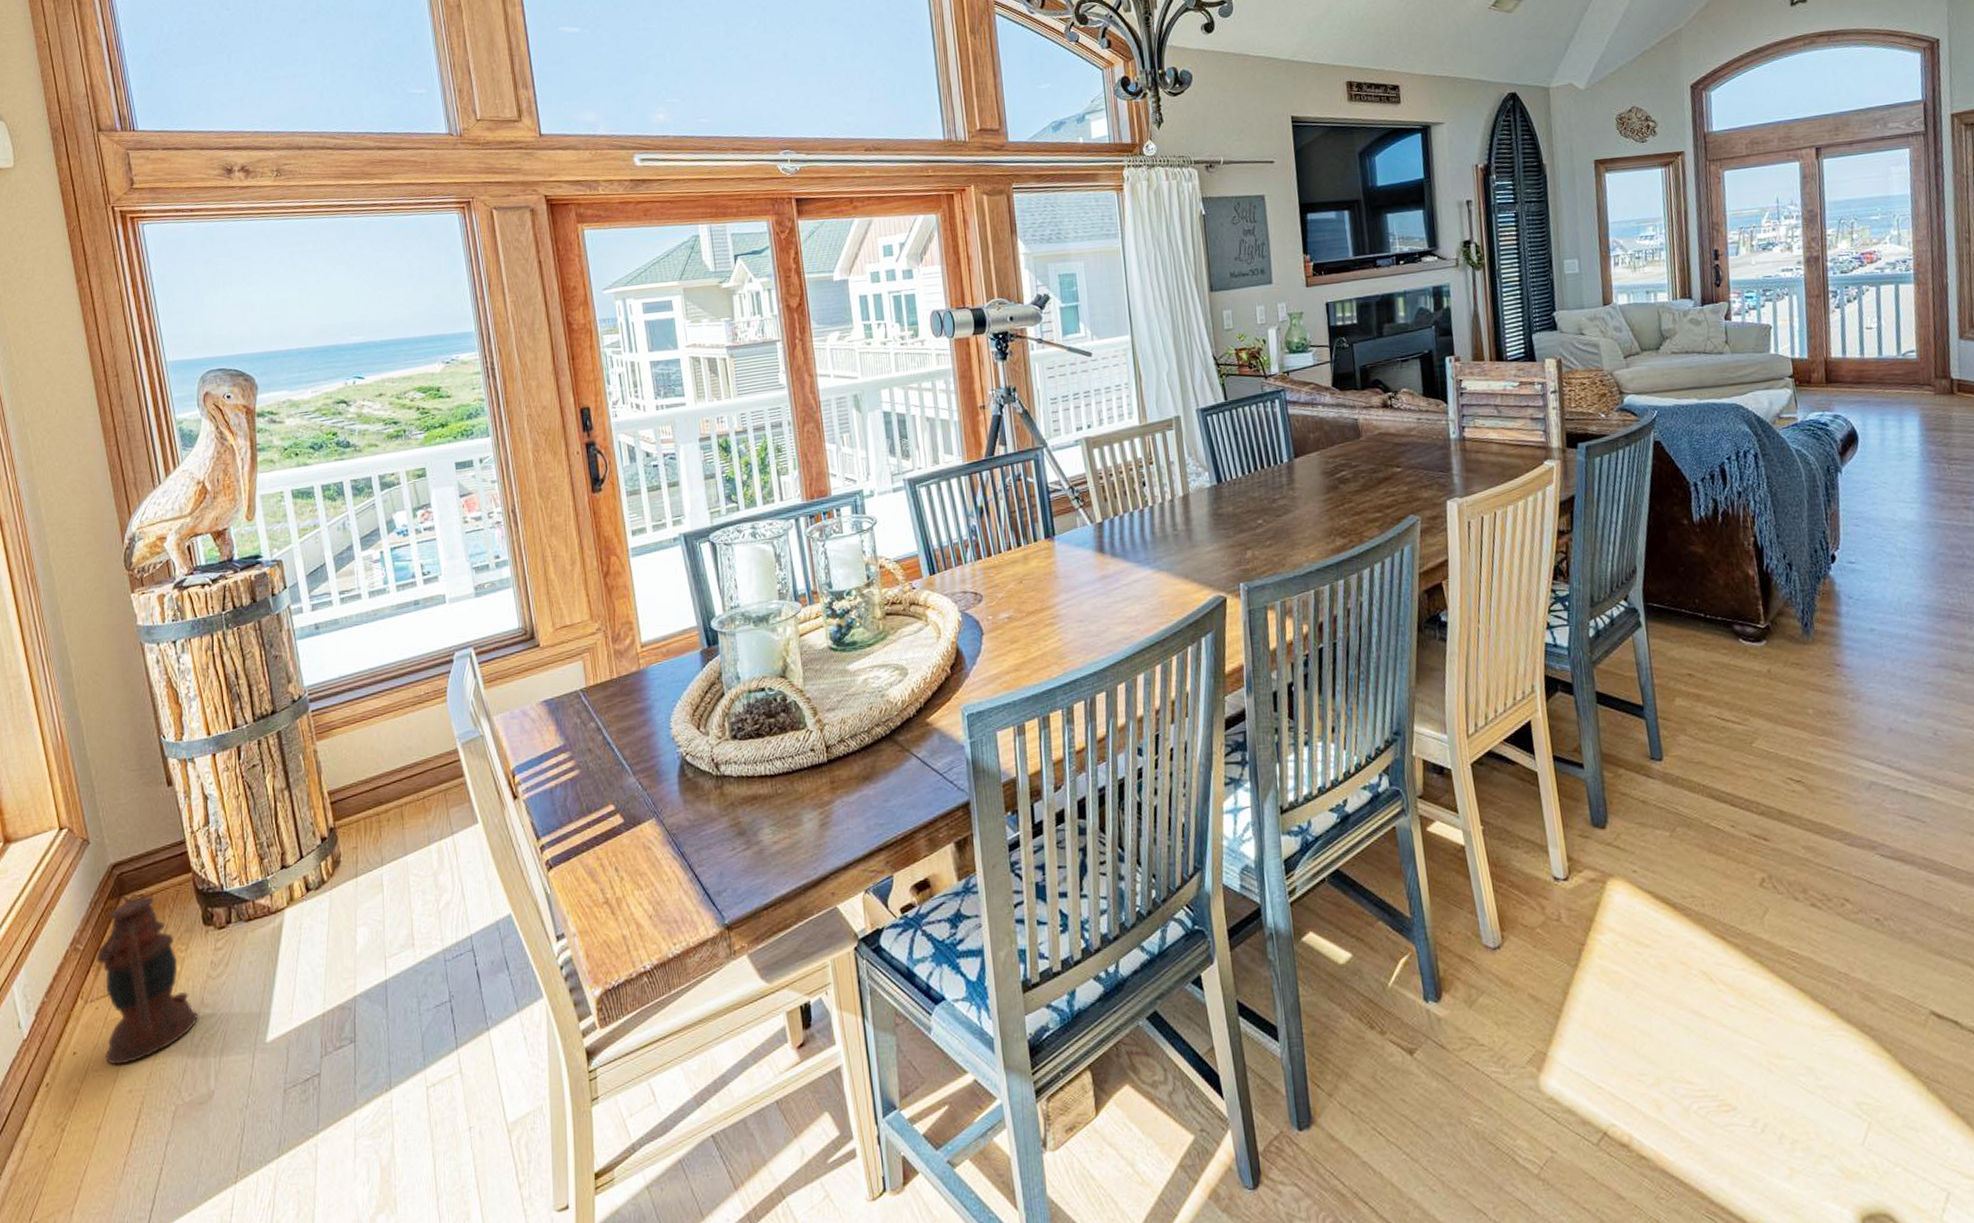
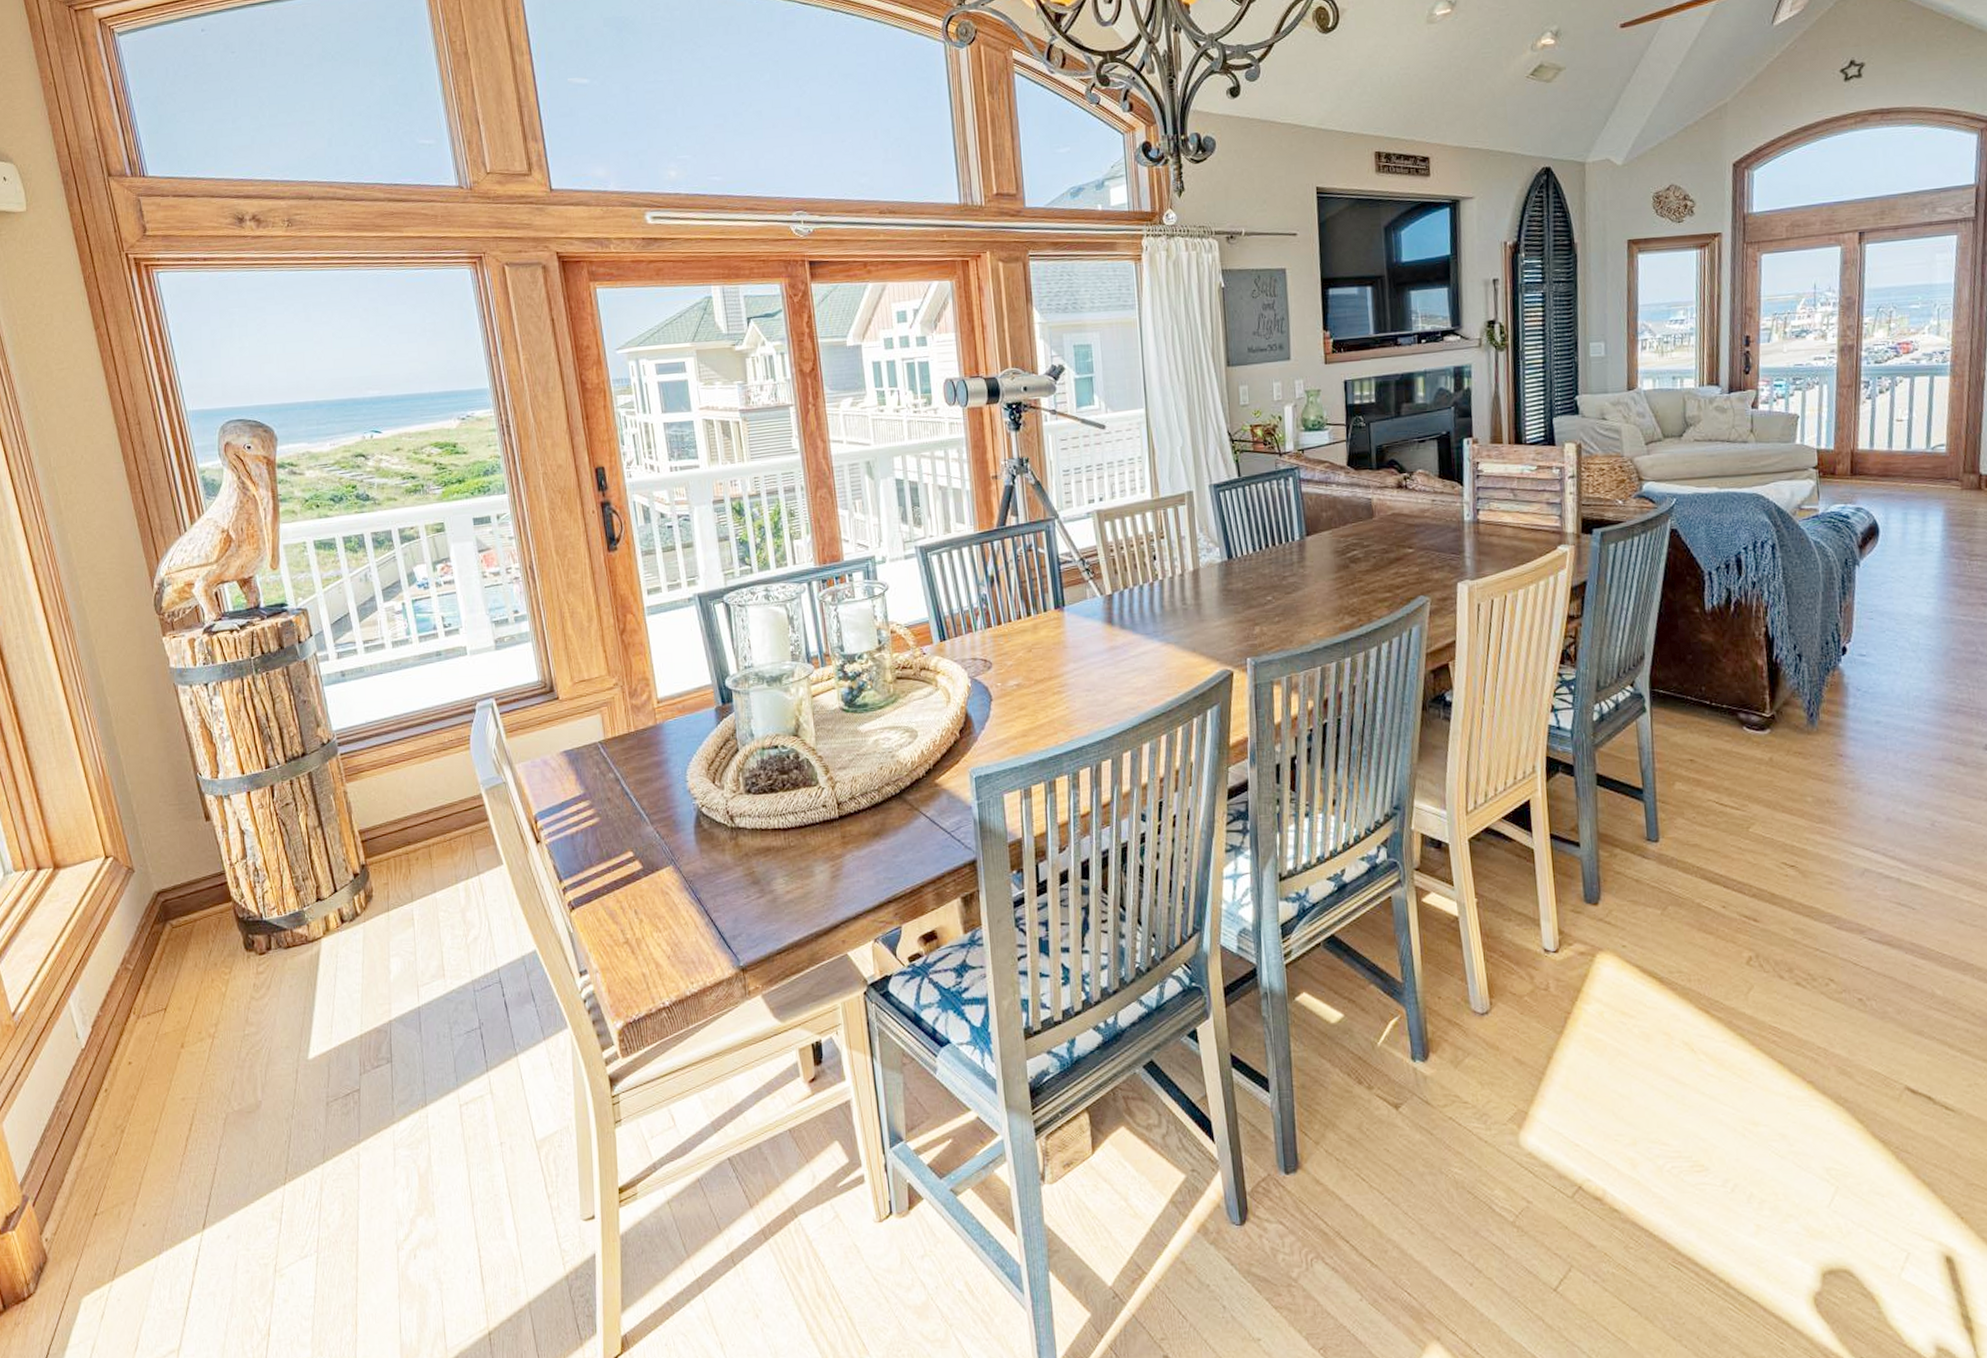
lantern: present [96,893,198,1065] -> none [145,919,243,1075]

